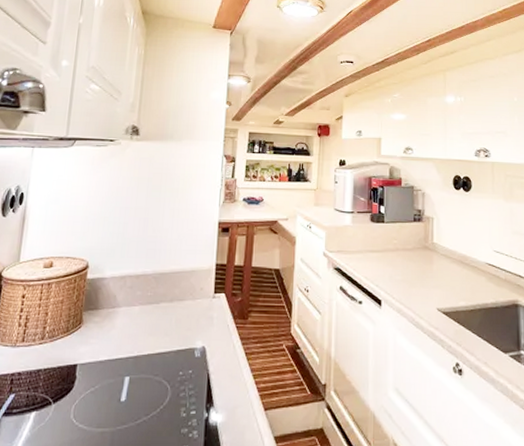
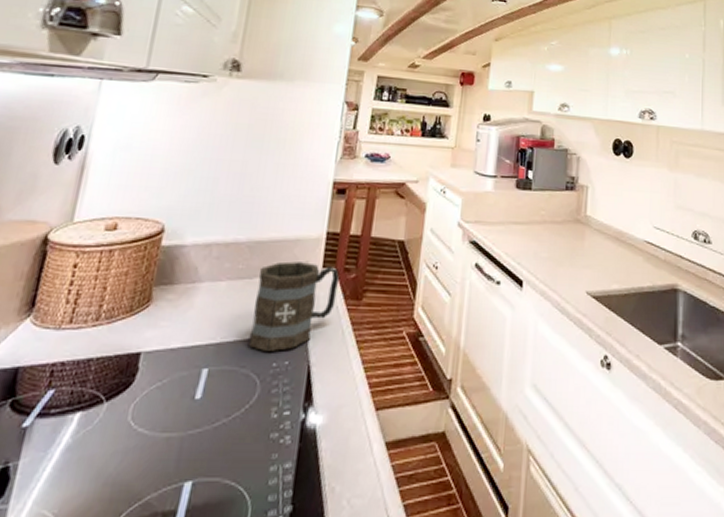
mug: none [159,289,229,362] -> present [248,261,340,351]

